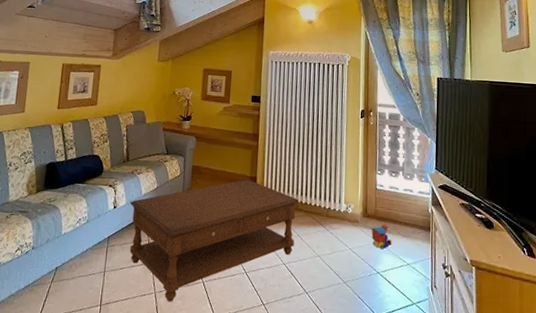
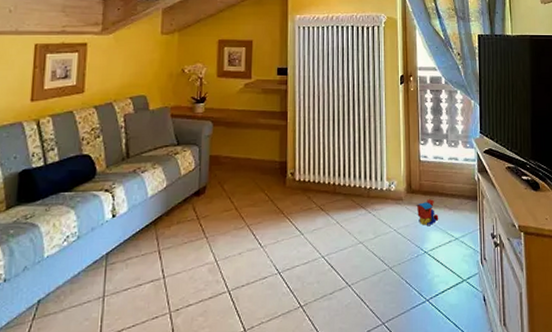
coffee table: present [129,179,299,301] -> none [132,165,336,320]

